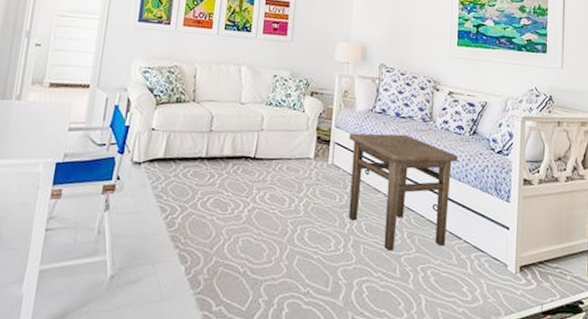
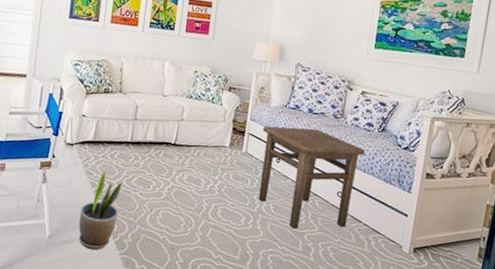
potted plant: none [146,192,197,290] -> present [79,171,122,250]

